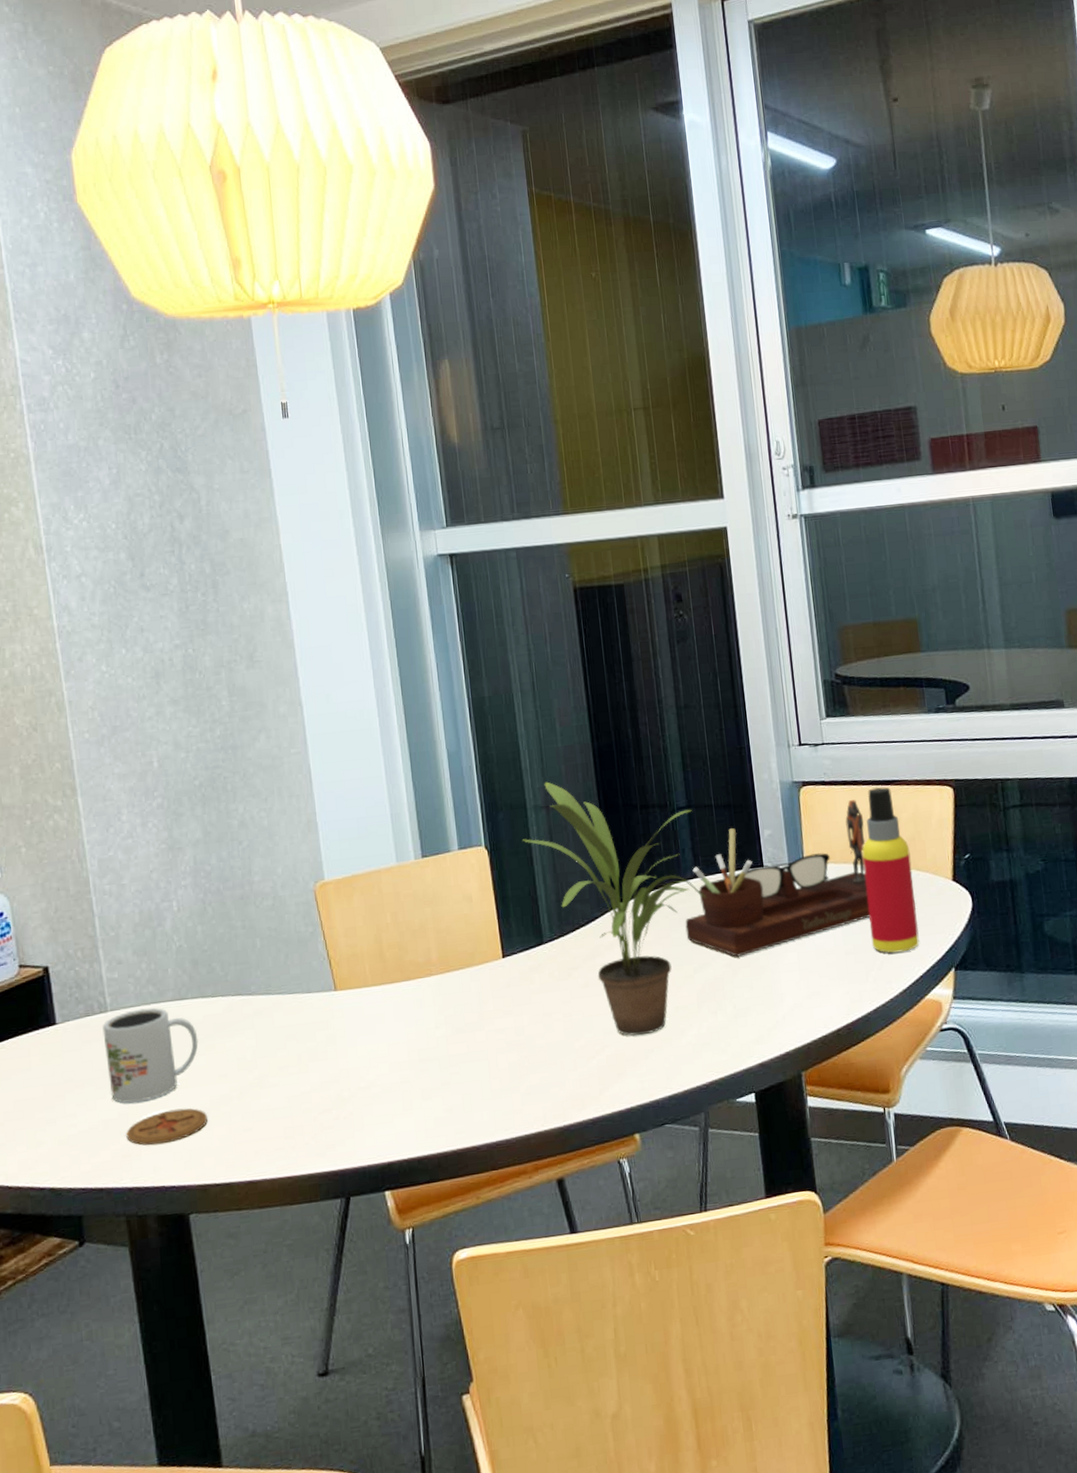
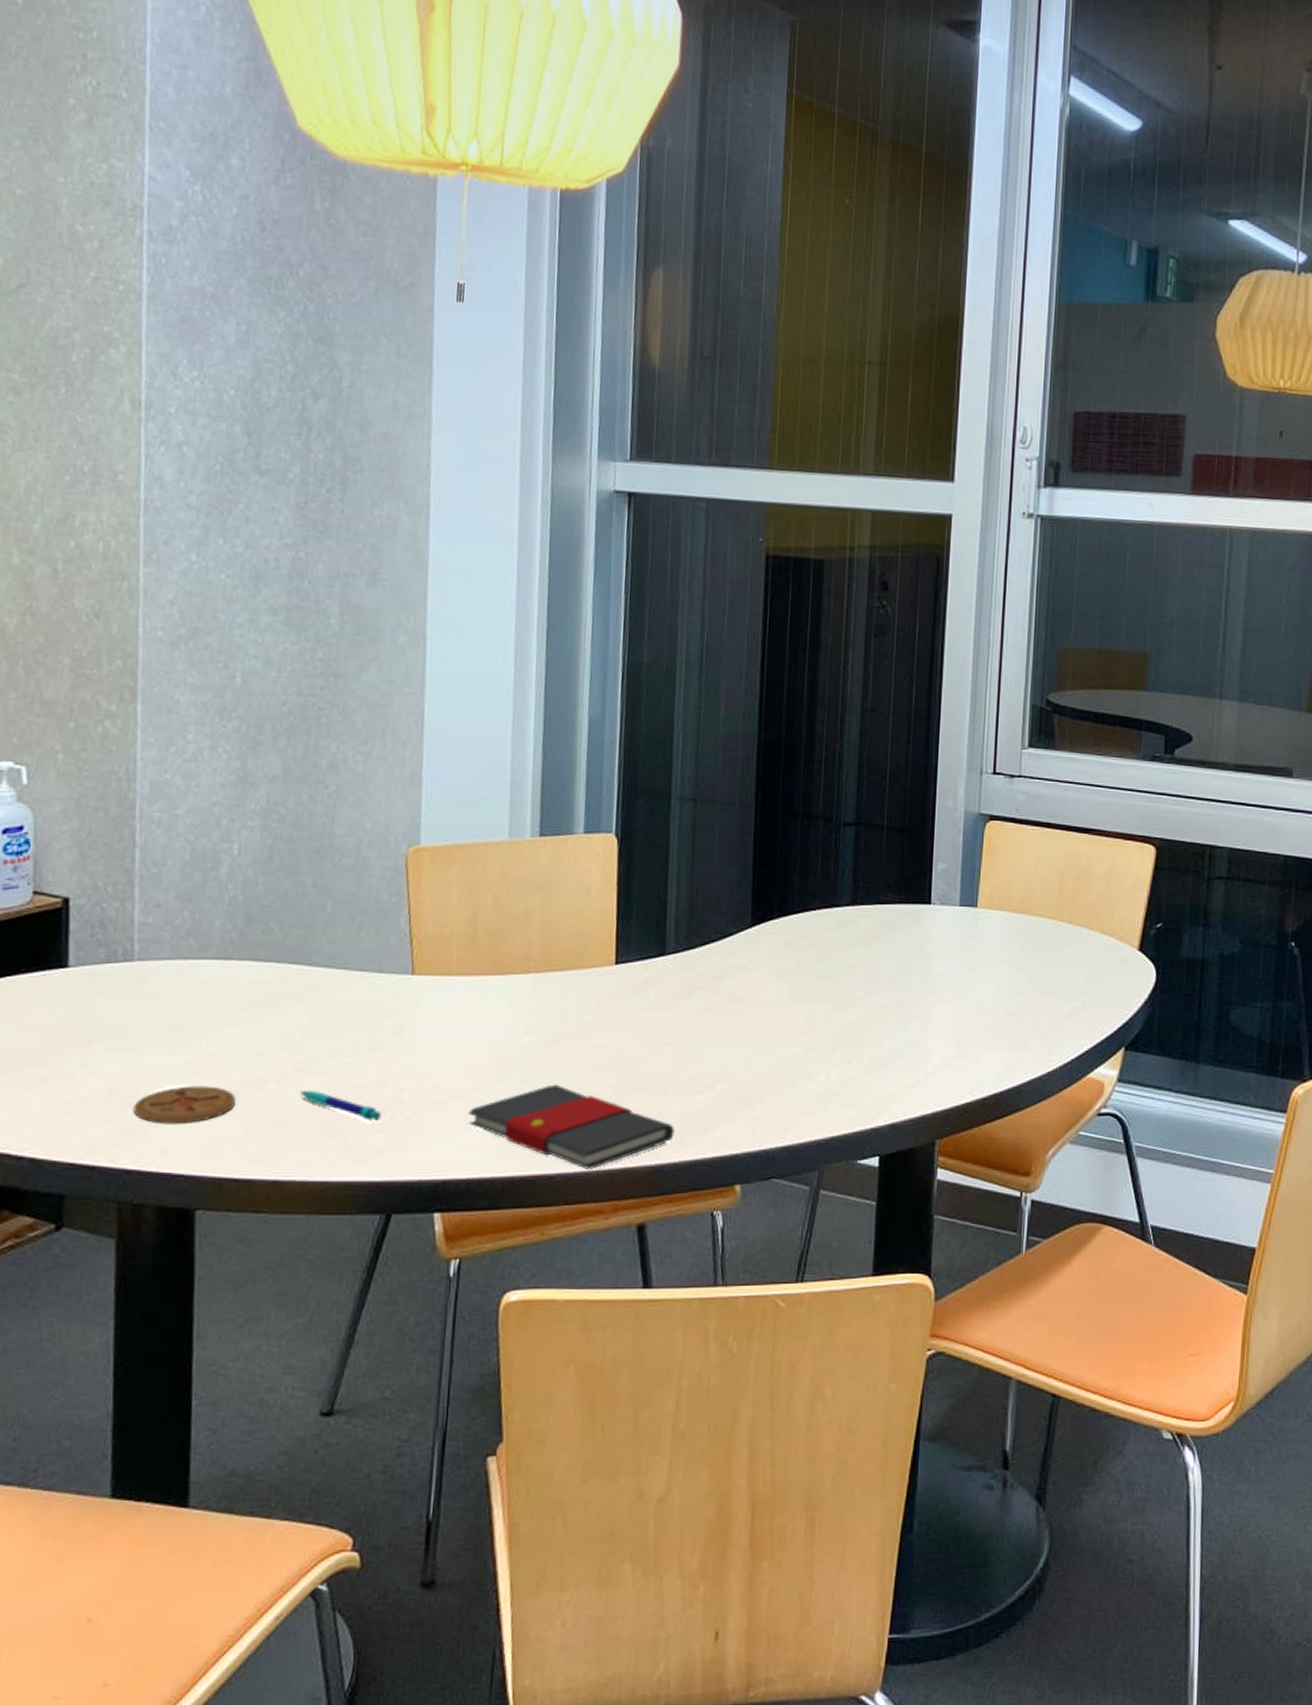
mug: present [102,1007,199,1103] -> none [122,963,239,1072]
pen: none [258,1100,329,1120] -> present [299,1091,382,1121]
book: none [400,1067,576,1138] -> present [467,1084,674,1171]
potted plant: present [523,781,706,1036] -> none [661,771,860,1073]
desk organizer: present [685,800,871,957] -> none [831,844,1052,1001]
spray bottle: present [862,786,920,953] -> none [1037,833,1097,1022]

